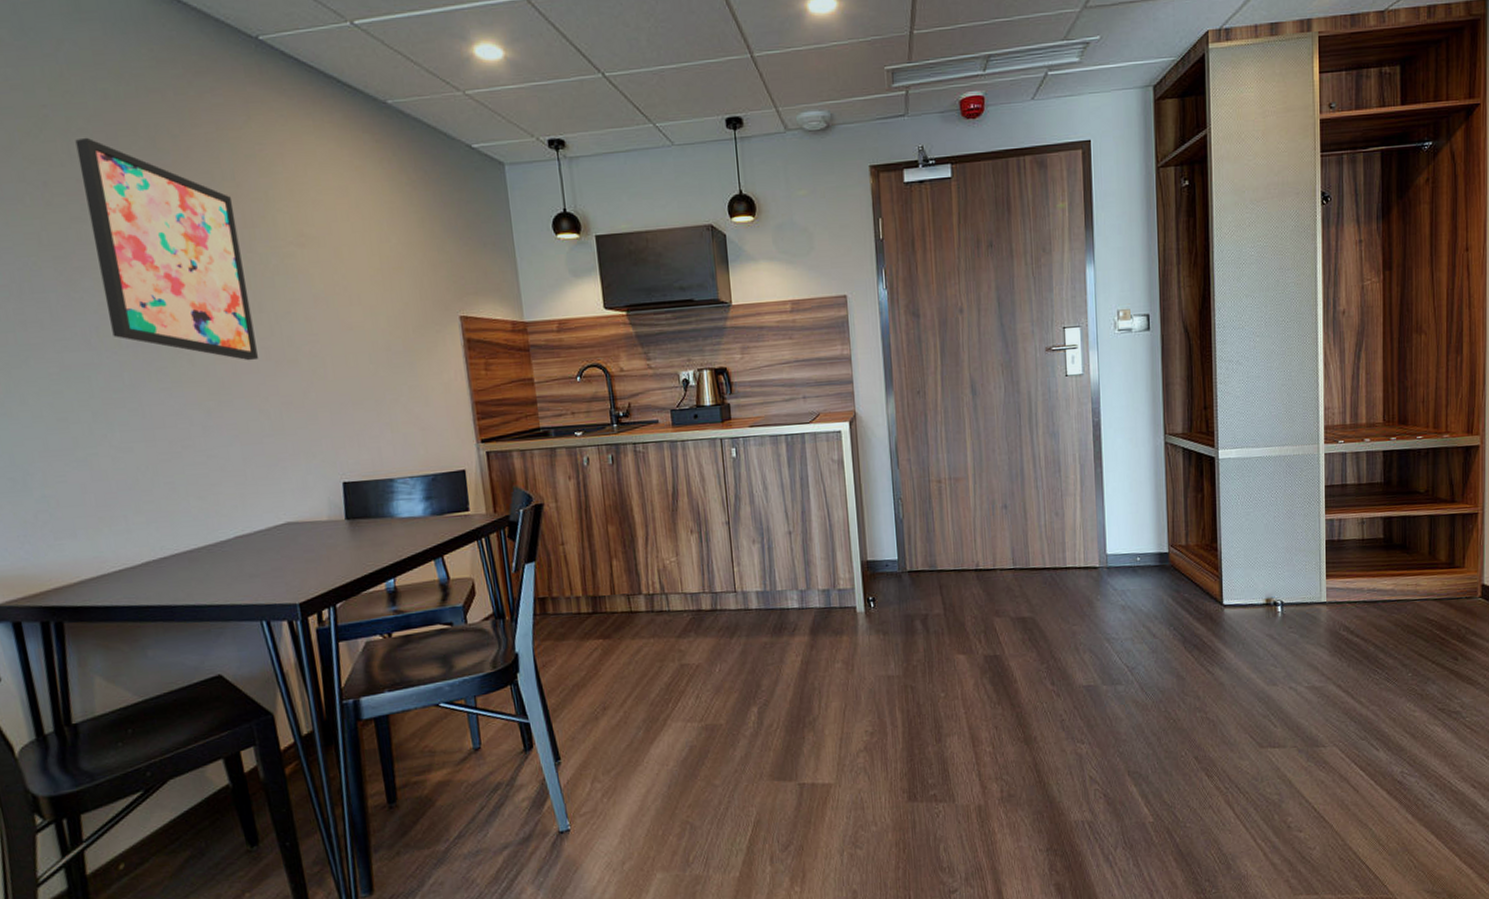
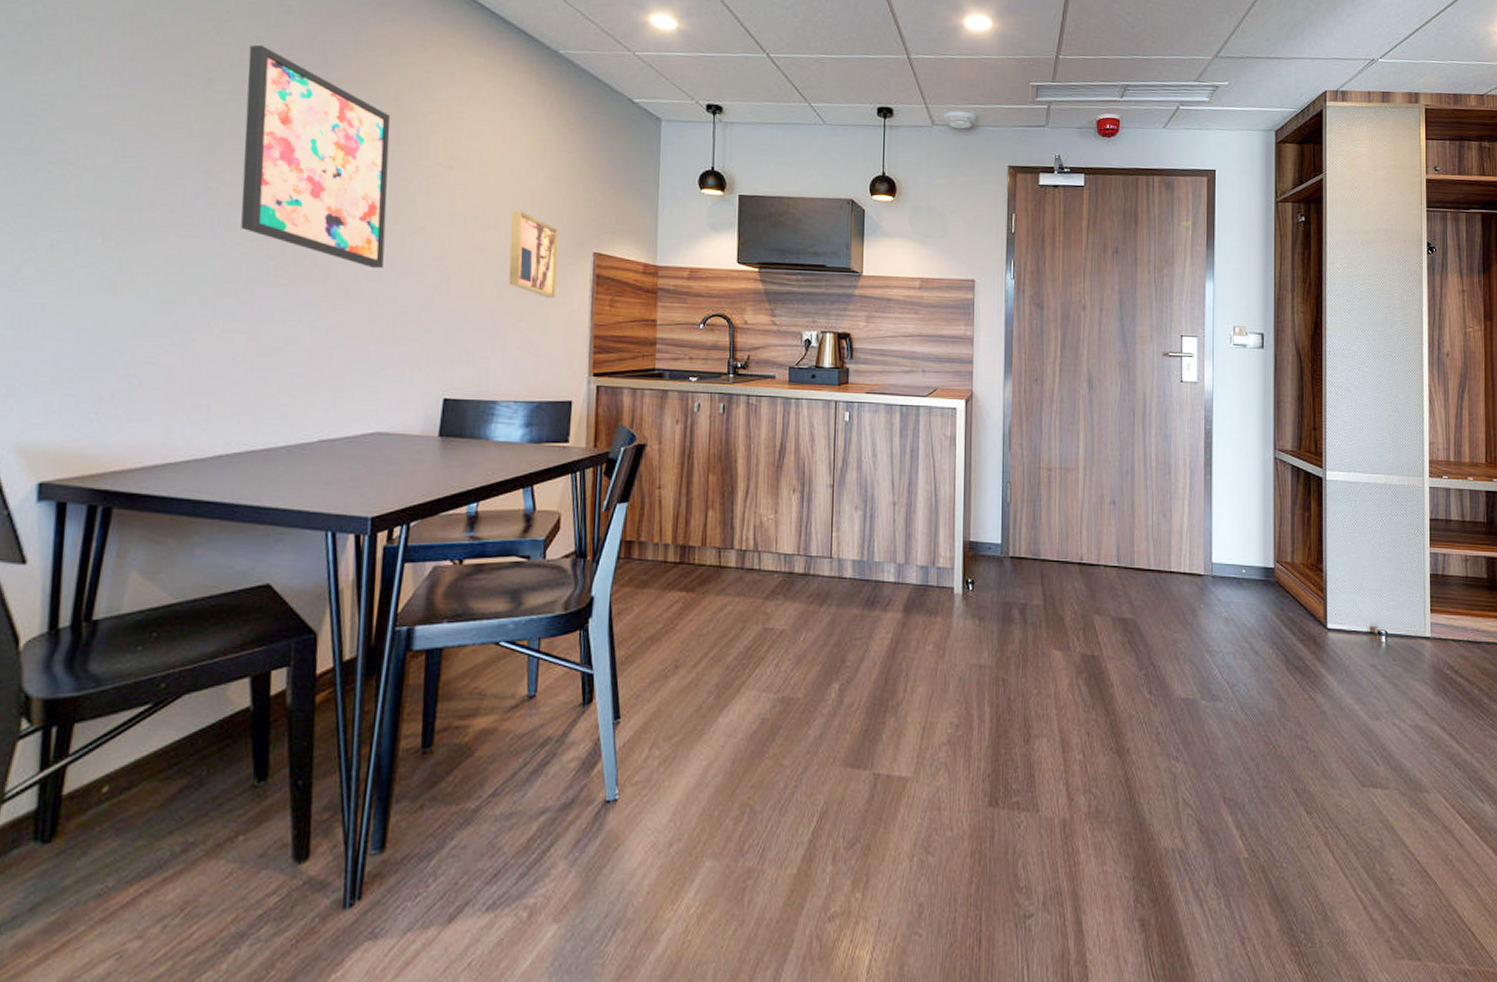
wall art: none [371,281,432,370] -> present [508,210,558,298]

